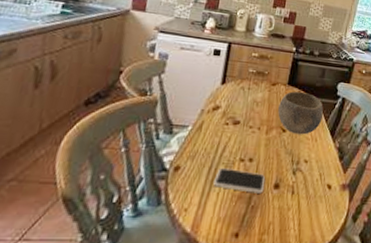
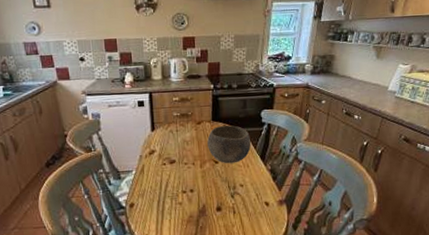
smartphone: present [213,168,265,193] -> none [164,200,208,217]

